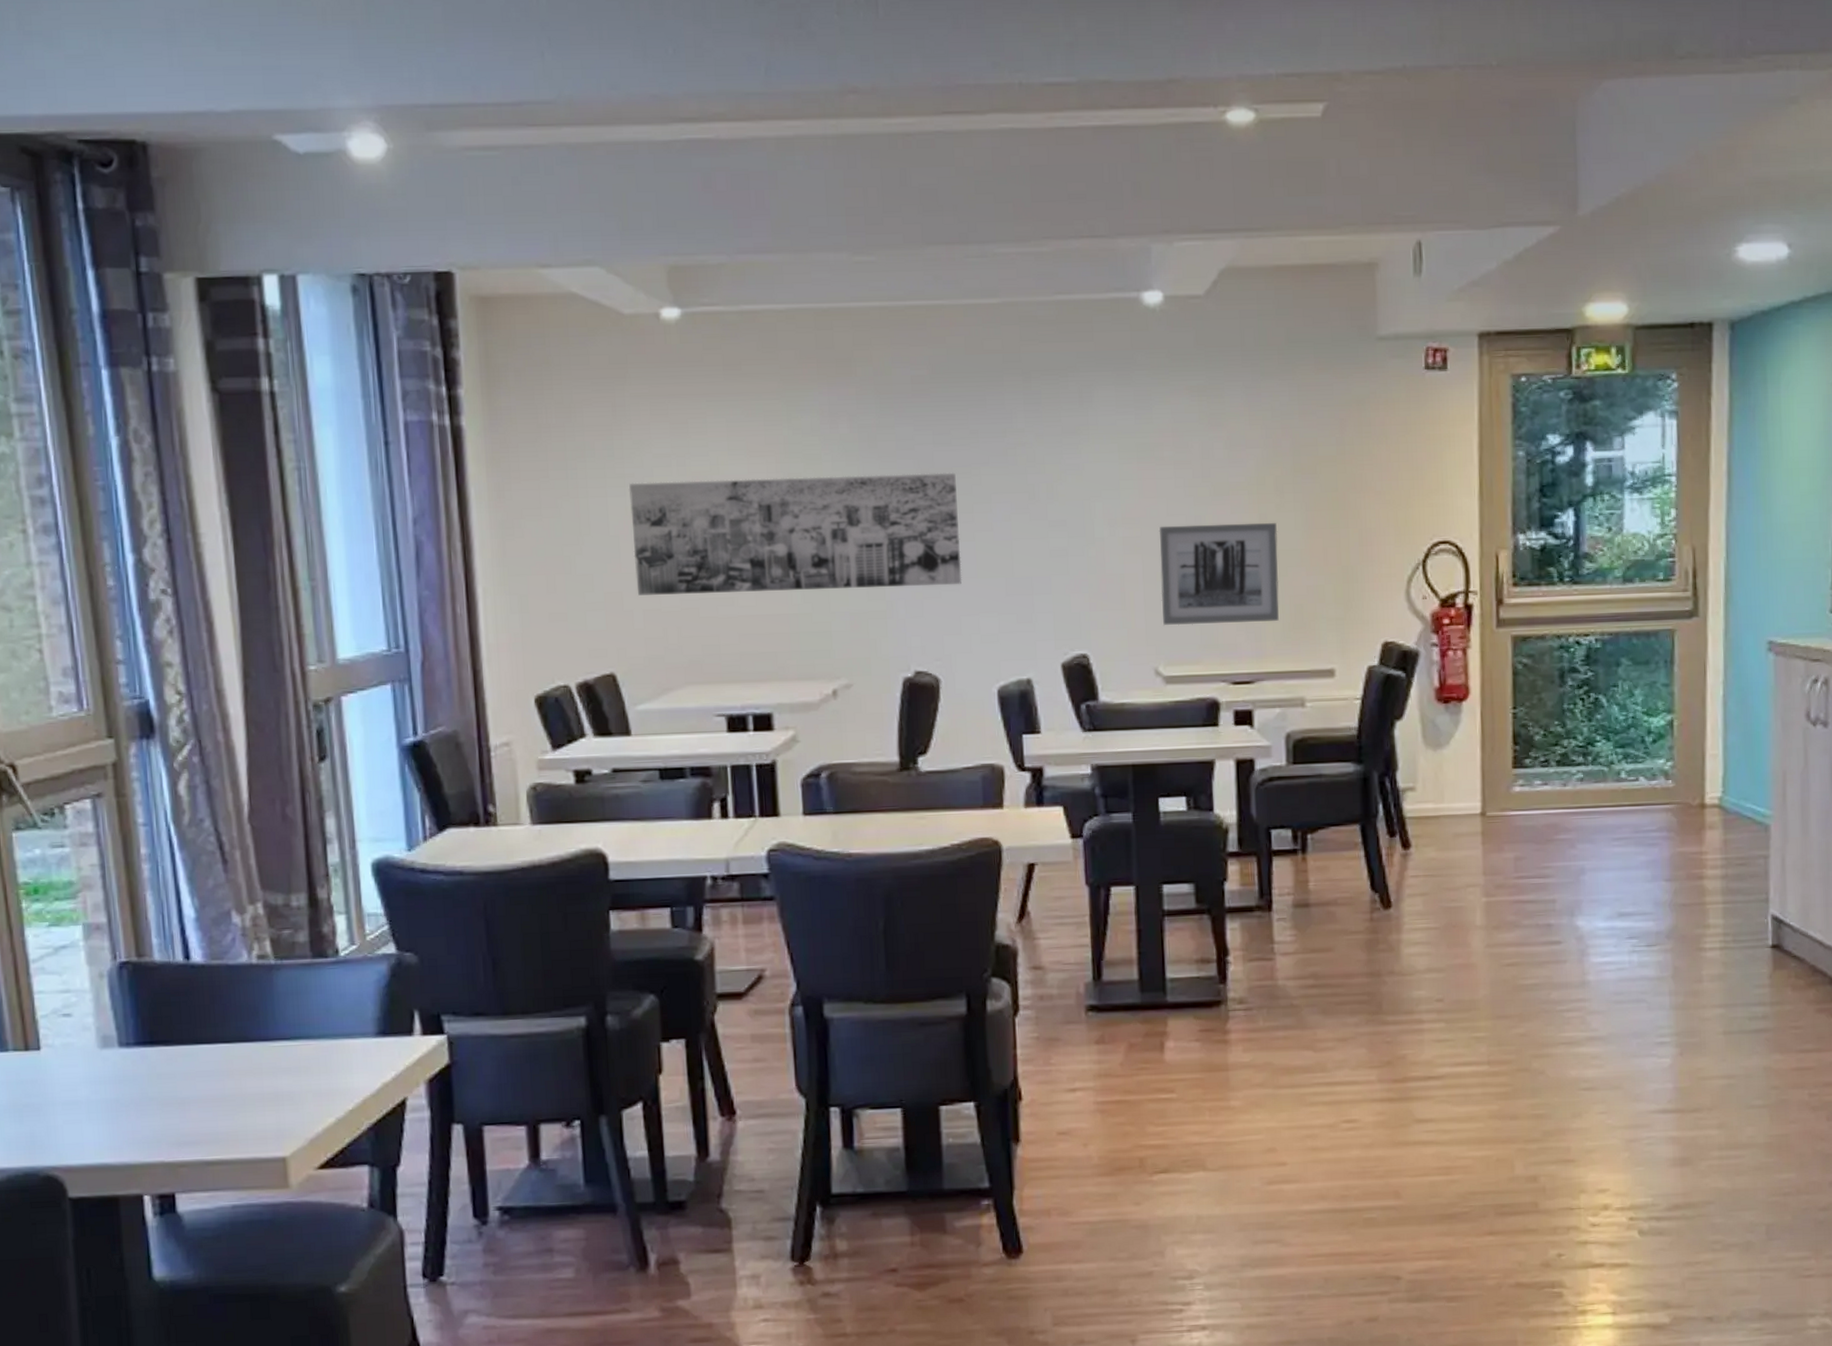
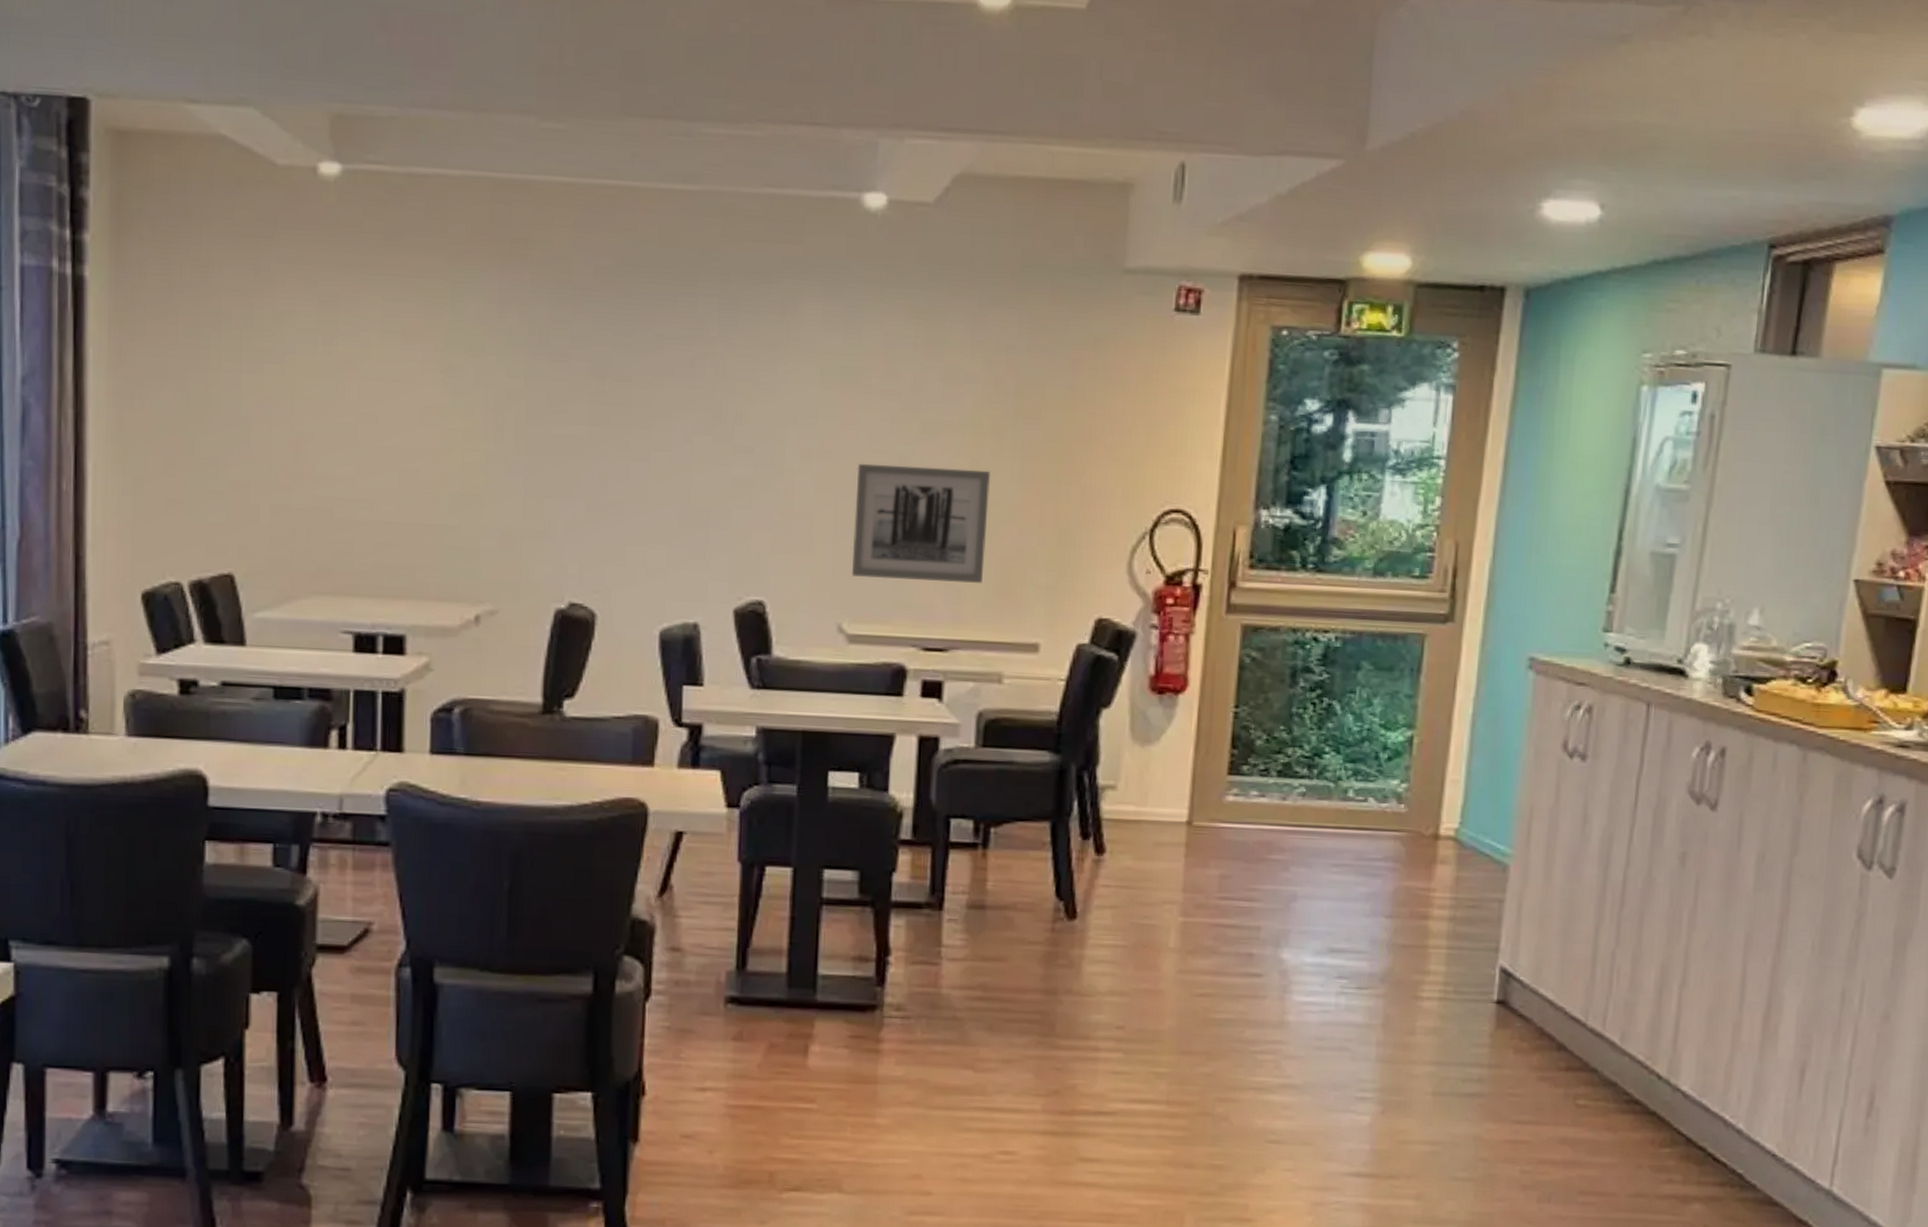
wall art: present [628,472,962,595] -> none [265,359,635,510]

